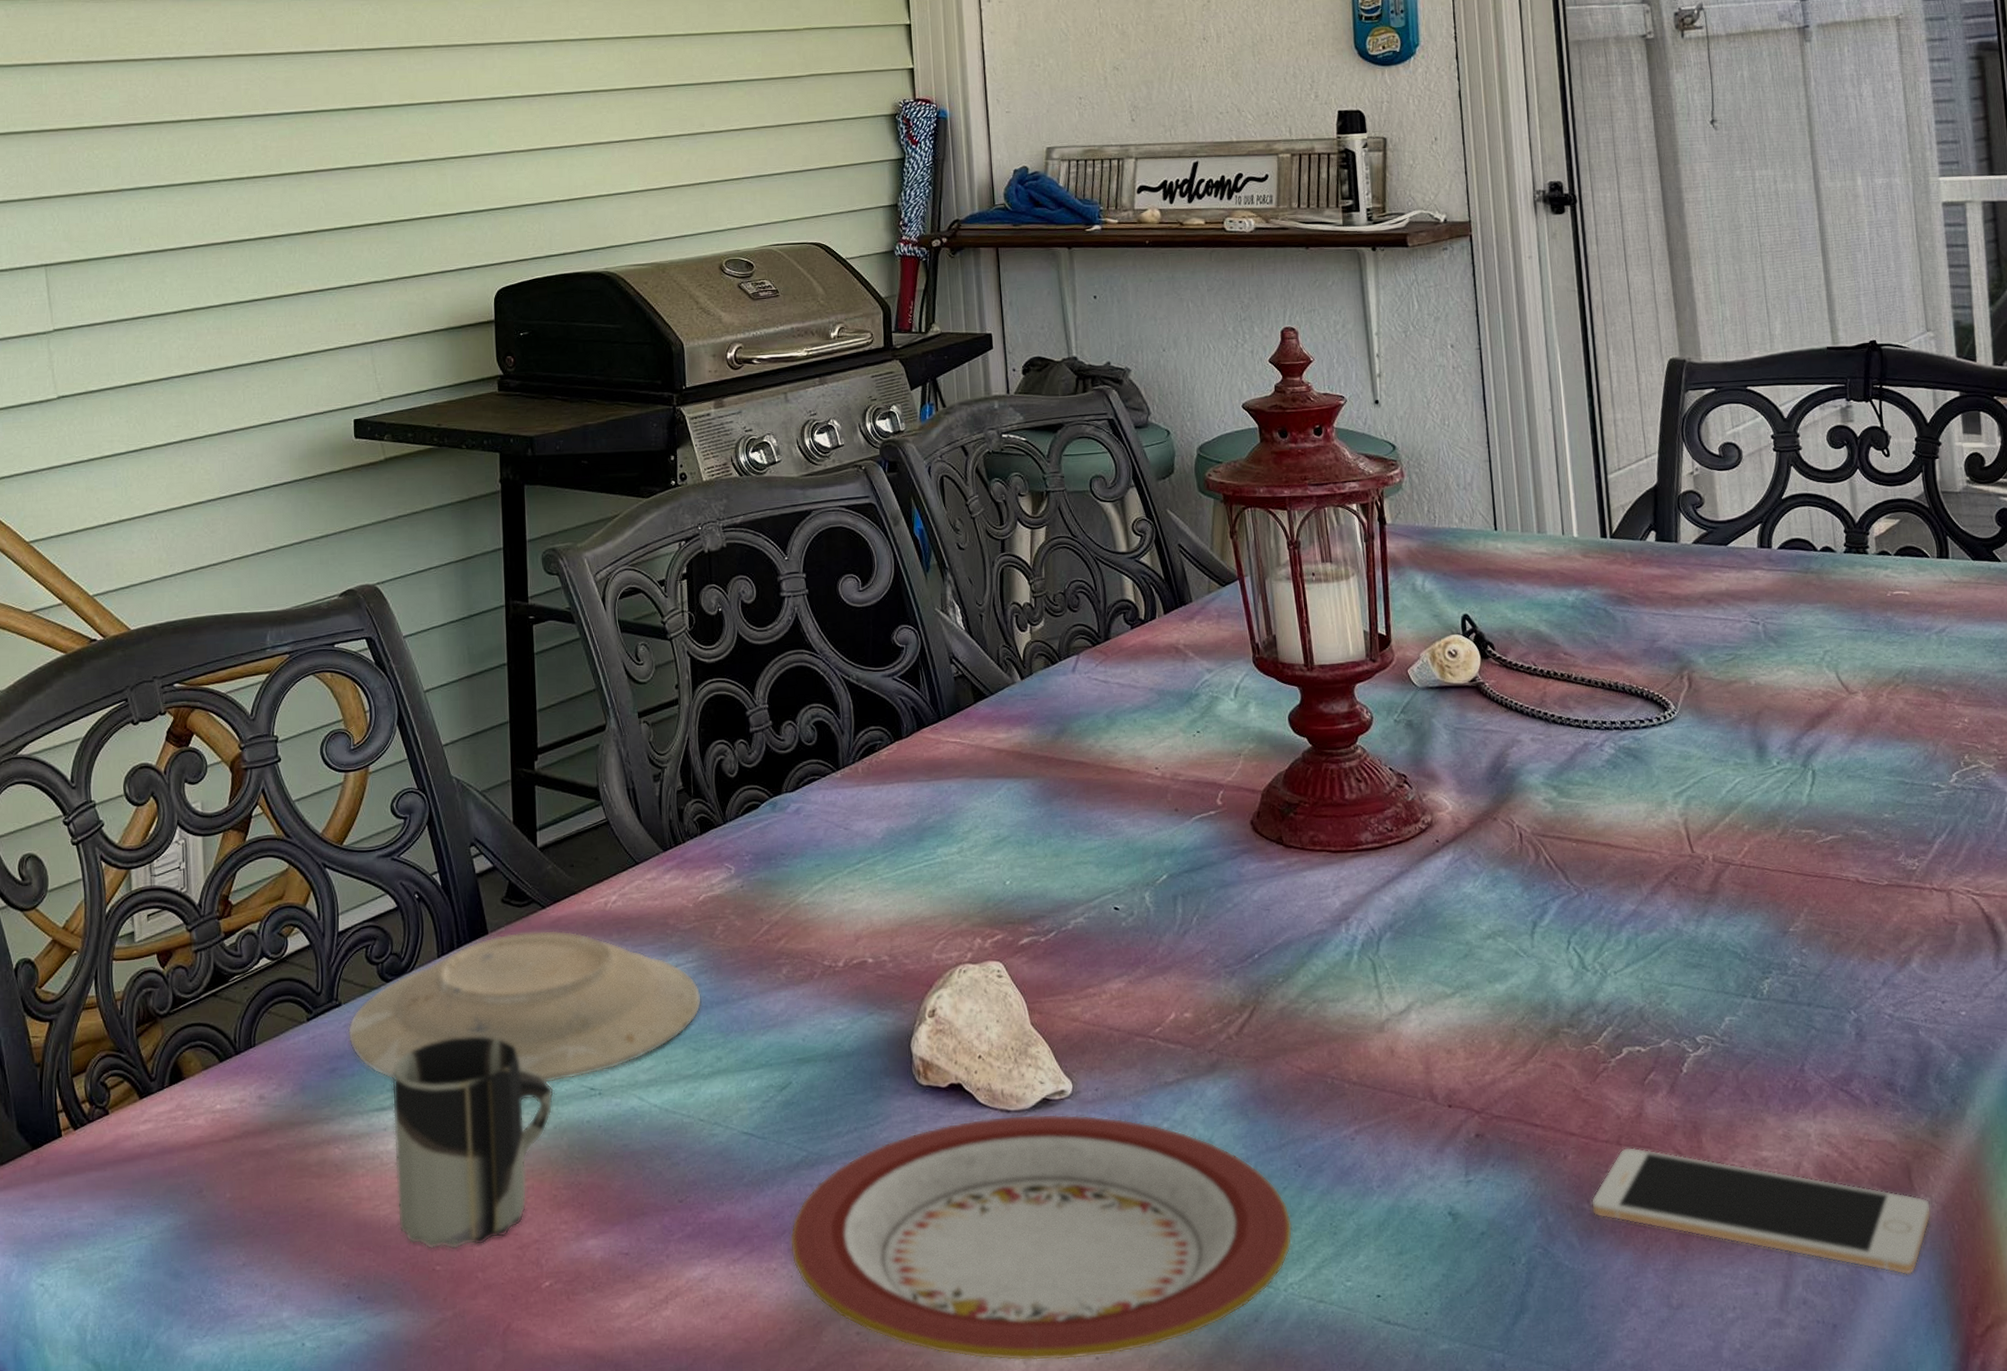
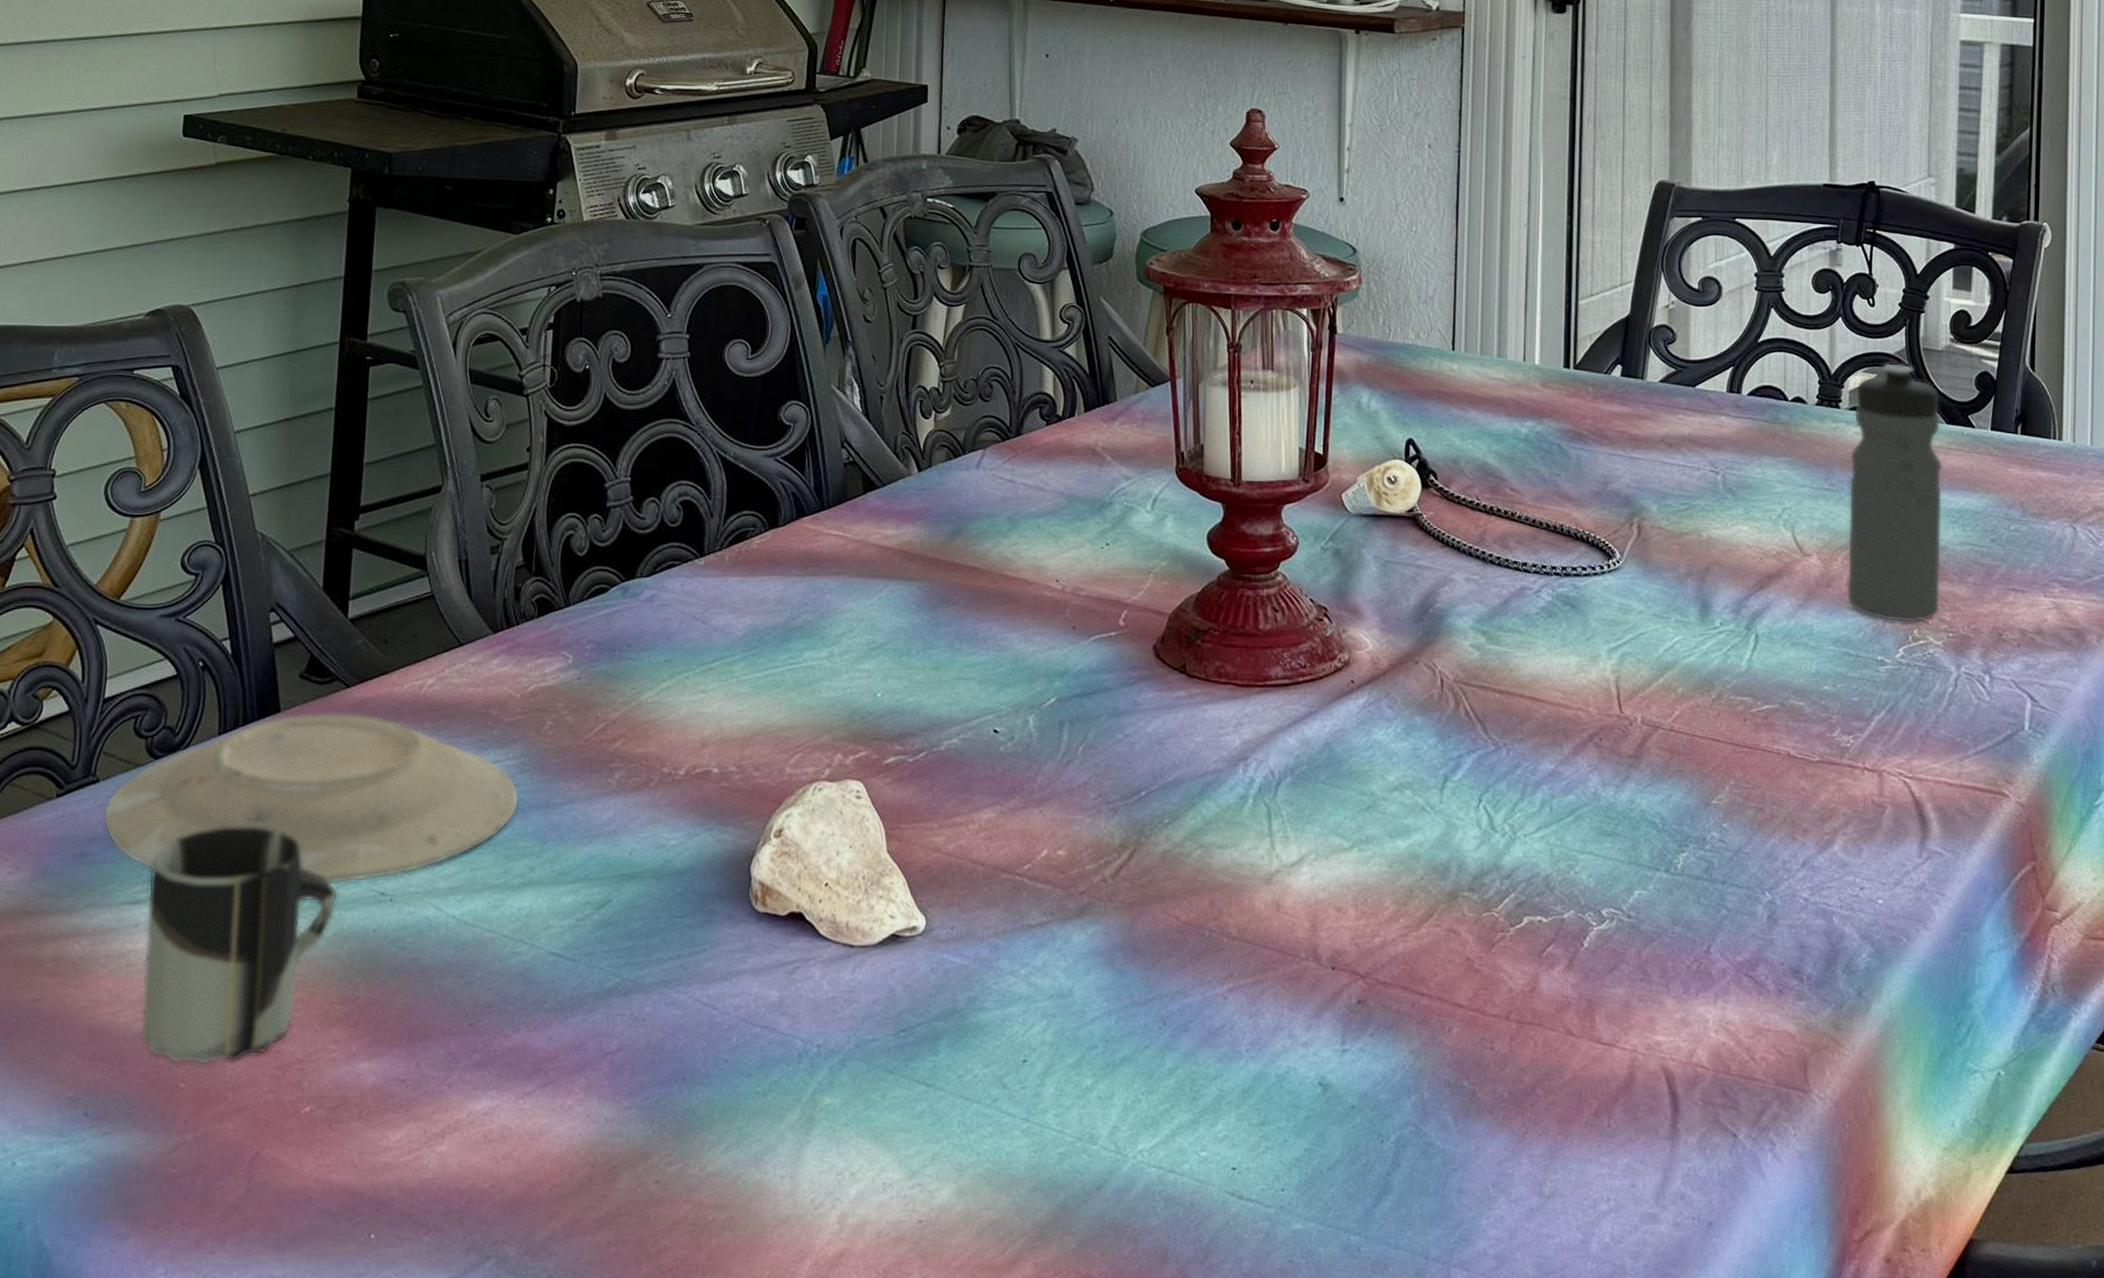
plate: present [789,1113,1293,1361] -> none [590,951,1150,1222]
cell phone: present [1591,1146,1932,1275] -> none [1471,1023,1824,1174]
water bottle: none [1881,506,1988,750] -> present [1846,362,1943,624]

